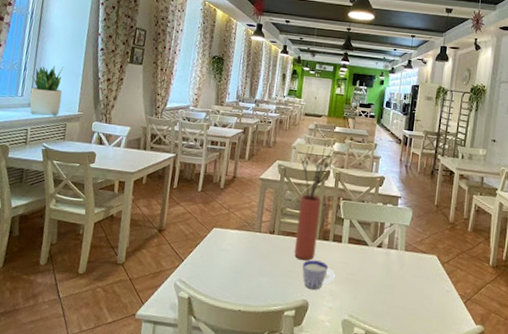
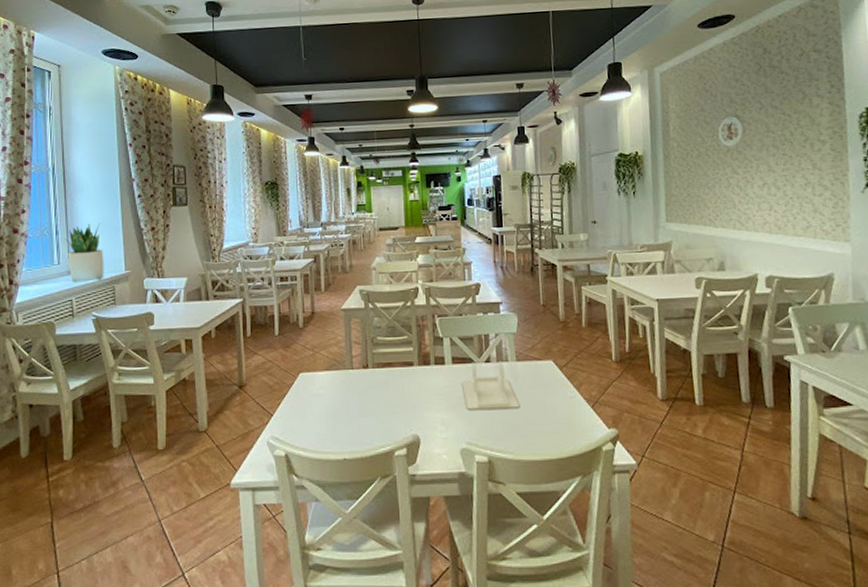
vase: present [294,141,340,261] -> none [383,255,425,391]
cup: present [302,260,335,290] -> none [406,389,444,422]
napkin holder: none [353,244,402,292] -> present [462,360,520,410]

